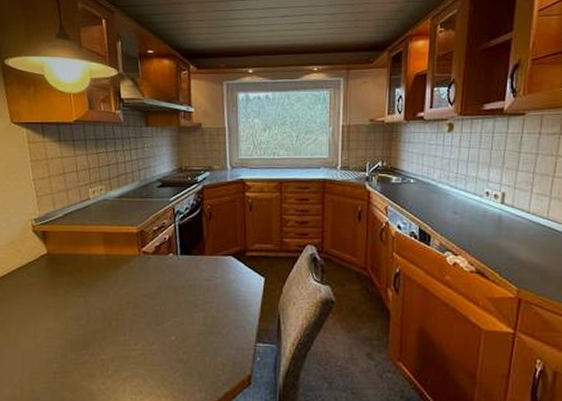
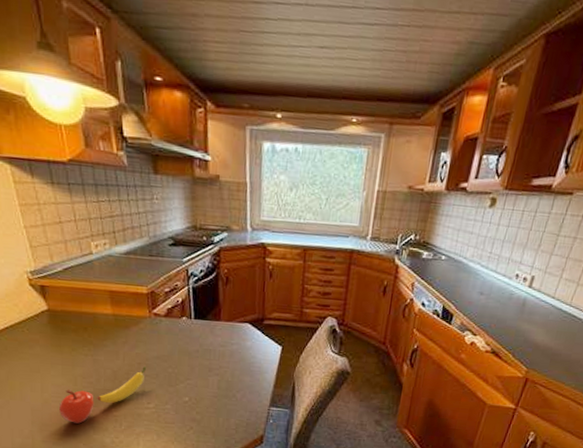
fruit: none [49,306,135,370] -> present [59,367,147,424]

